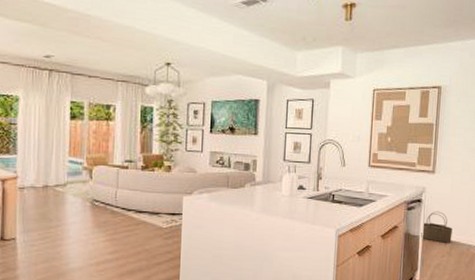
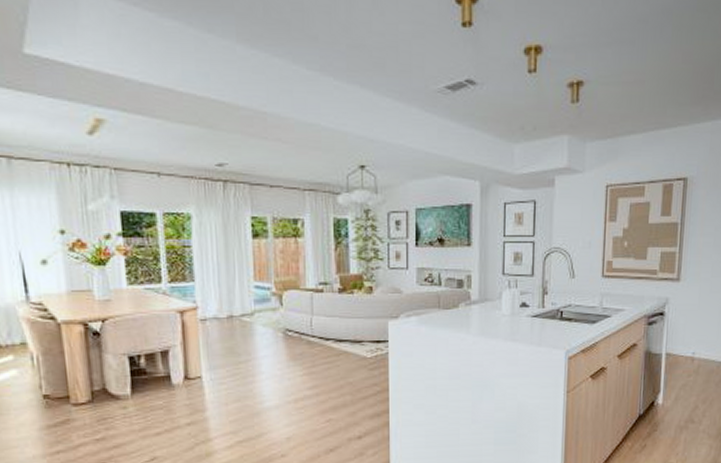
wicker basket: present [421,211,453,243] -> none [664,325,700,361]

